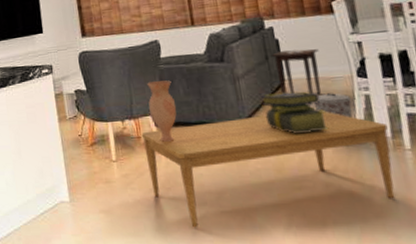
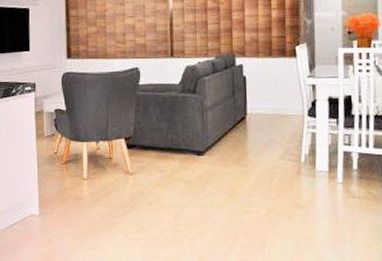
coffee table: present [141,112,395,228] -> none [113,145,326,244]
vase: present [147,80,177,142] -> none [123,106,148,164]
stack of books: present [260,92,329,133] -> none [223,126,278,162]
side table: present [271,49,321,95] -> none [237,87,279,130]
trash can: present [315,93,353,118] -> none [269,129,300,152]

